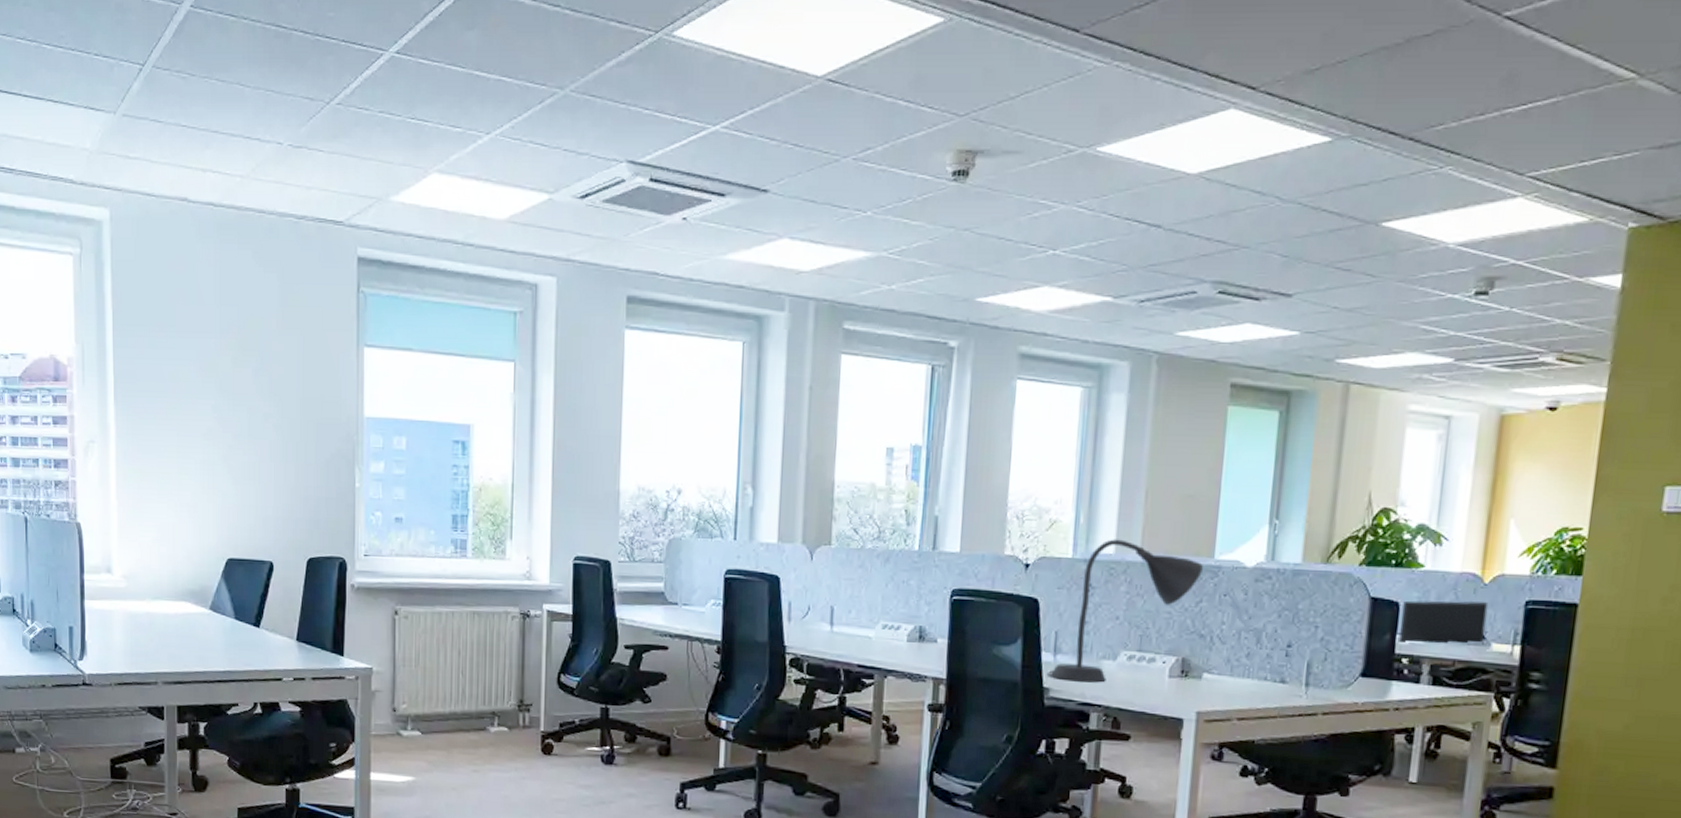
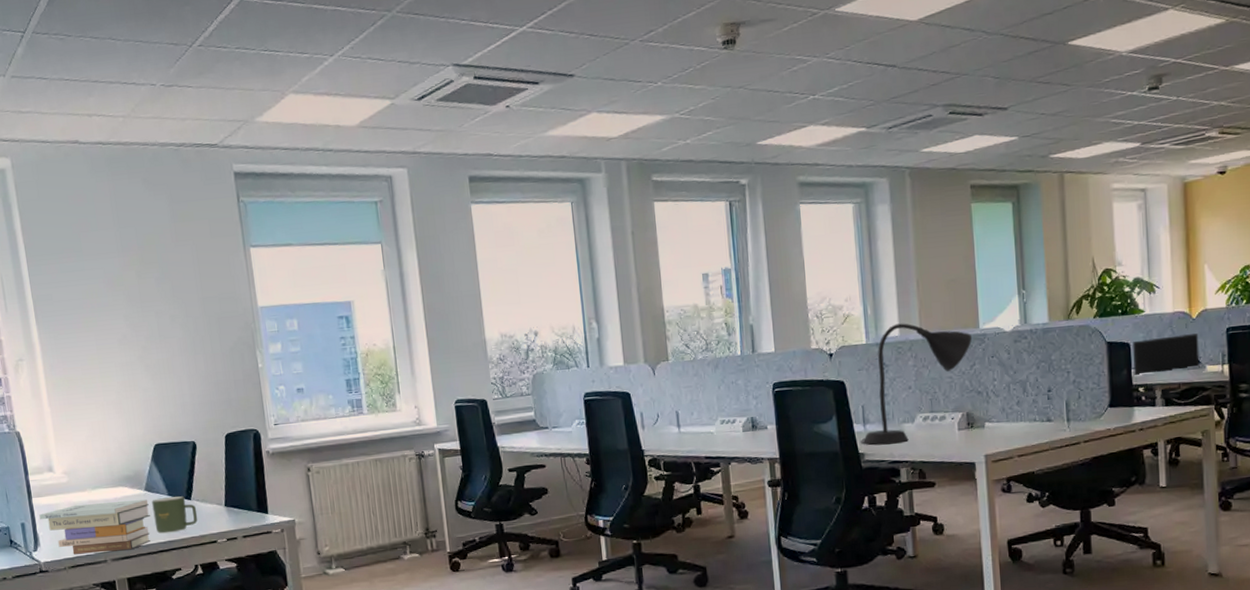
books: none [90,615,212,675] -> present [39,499,150,555]
mug: none [216,621,265,663] -> present [151,496,198,535]

